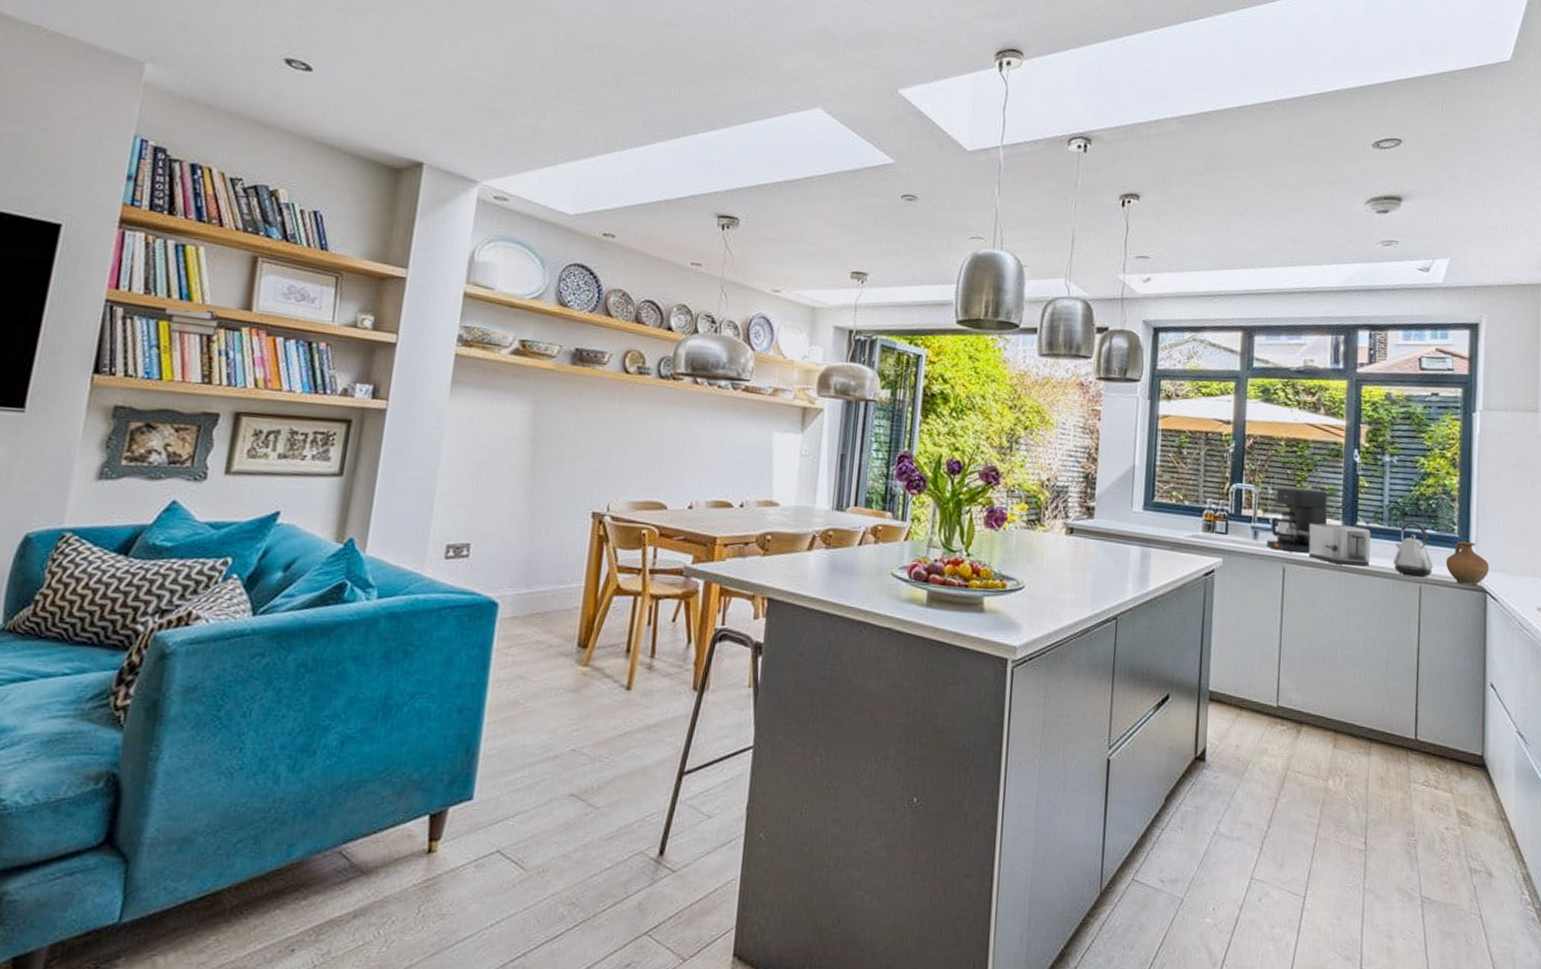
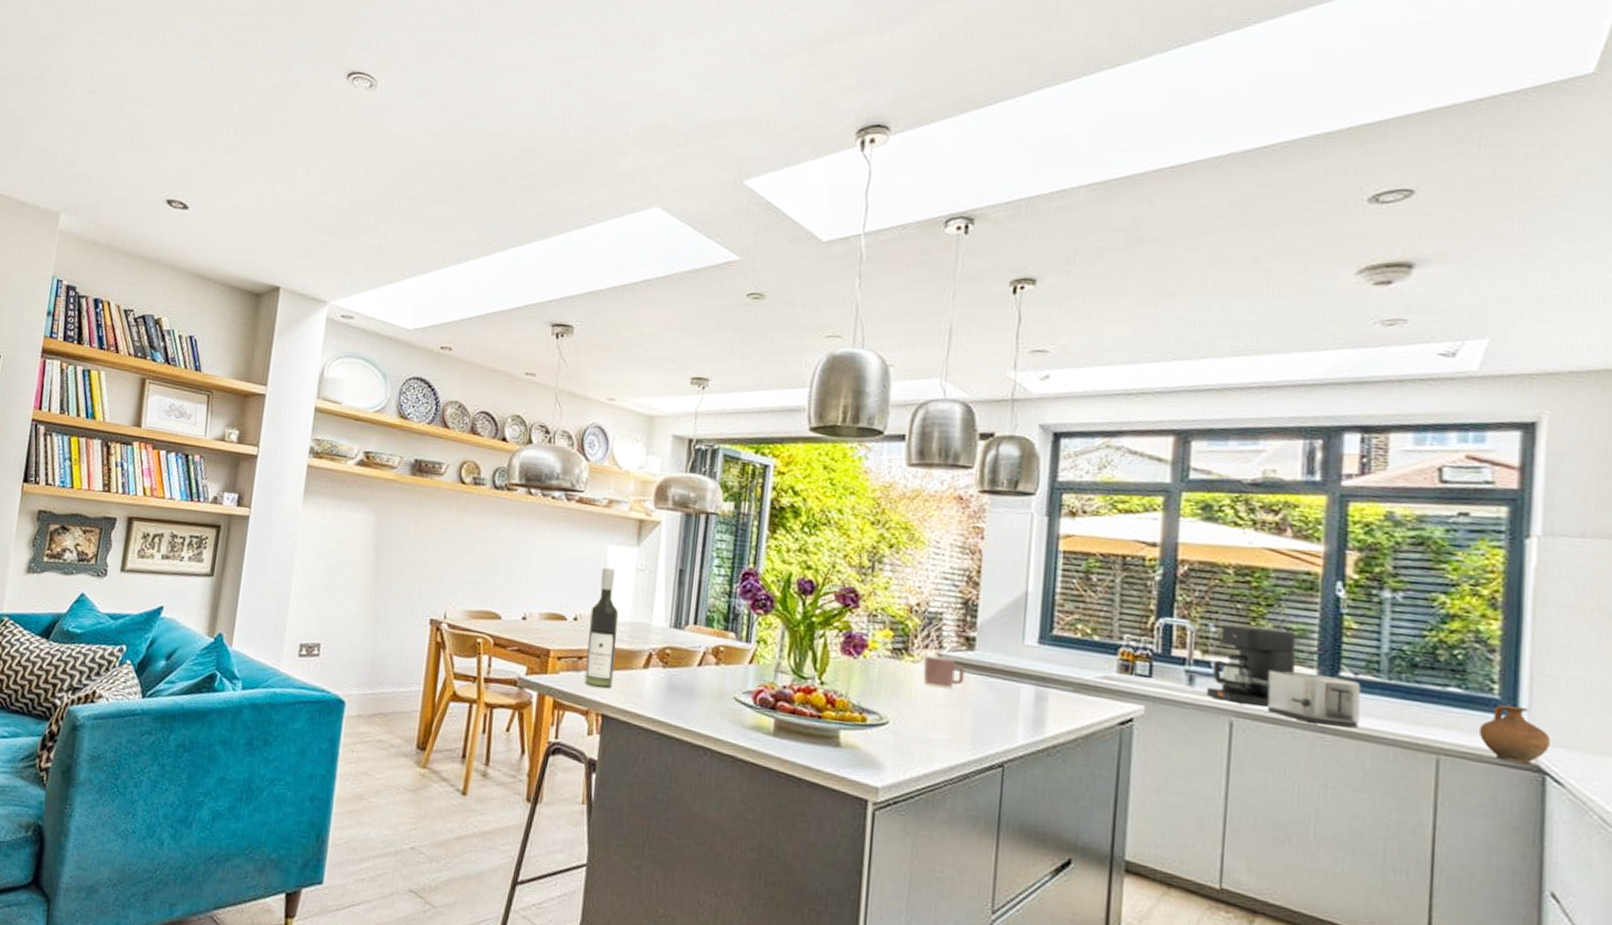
books: present [164,305,219,338] -> none [75,423,116,451]
bottle: none [750,454,784,573] -> present [584,567,619,689]
mug: none [1052,525,1086,554] -> present [923,655,965,689]
kettle: present [1392,521,1434,577] -> none [1394,675,1460,747]

